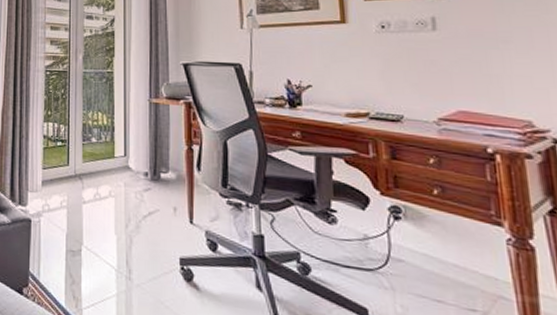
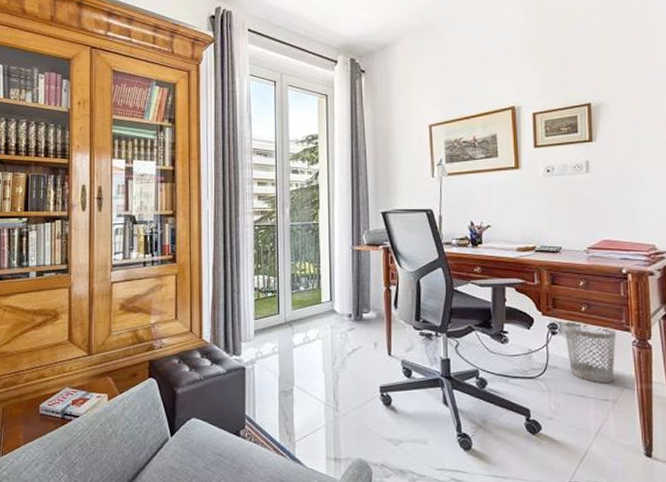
wastebasket: none [409,205,483,289] -> present [564,321,616,384]

